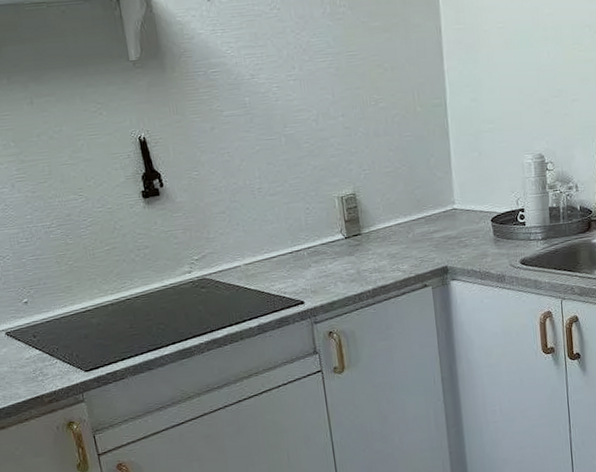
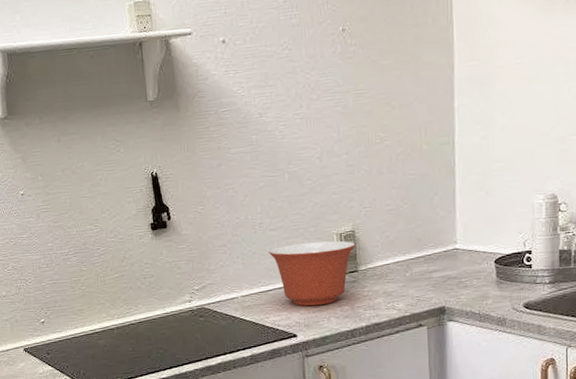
mixing bowl: none [270,204,358,272] -> present [269,240,356,306]

